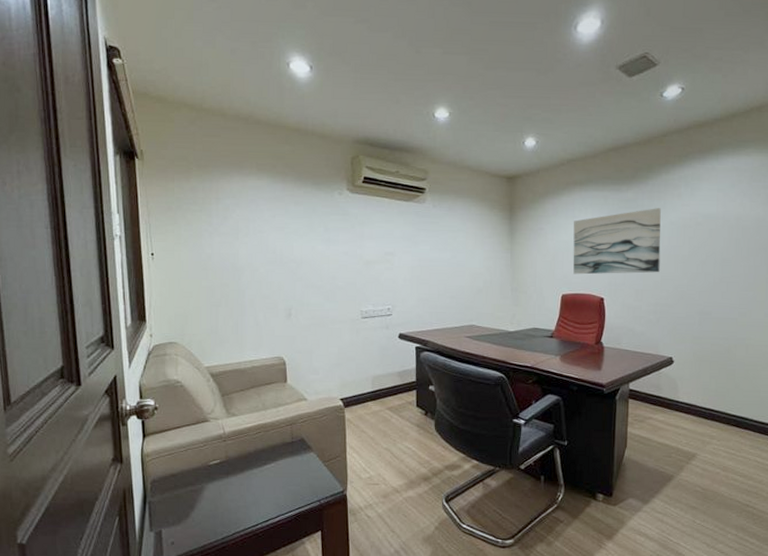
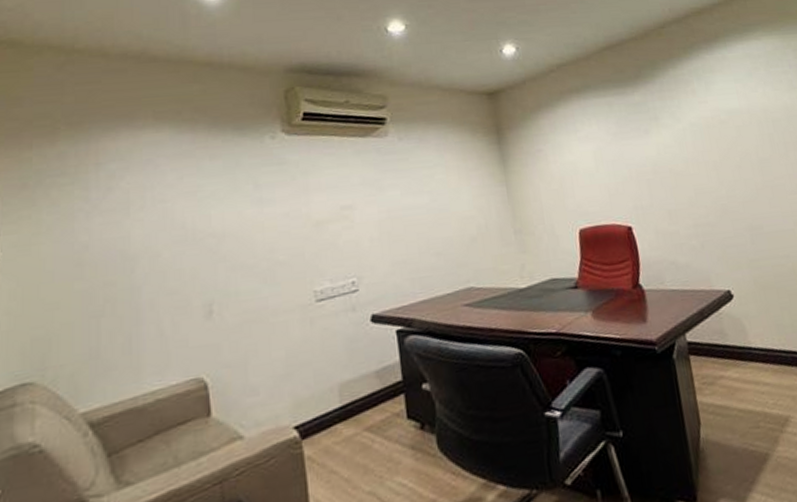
wall art: present [573,208,661,275] -> none [577,109,691,202]

